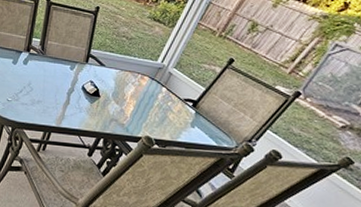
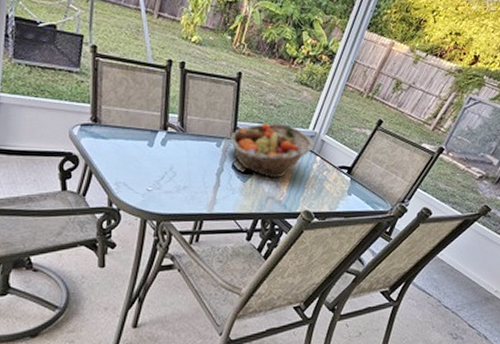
fruit basket: none [83,52,162,103] -> present [230,122,314,179]

